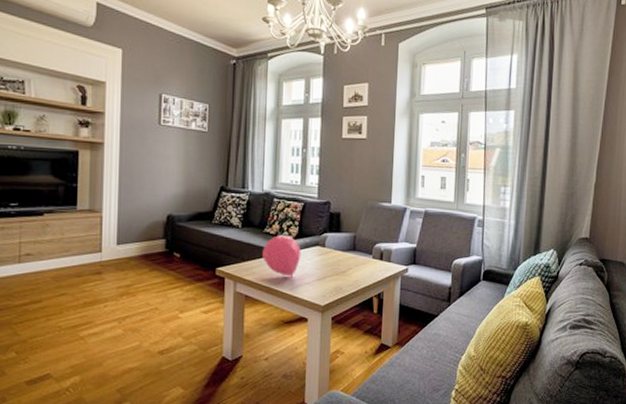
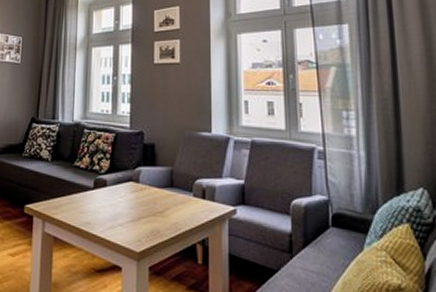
decorative ball: present [262,234,302,277] -> none [72,168,114,217]

